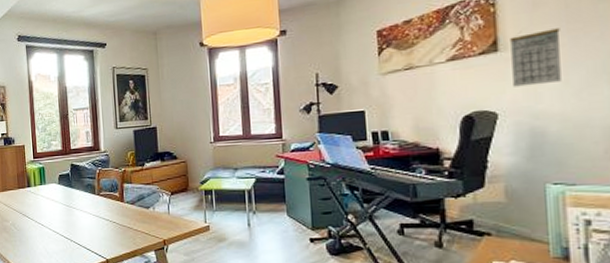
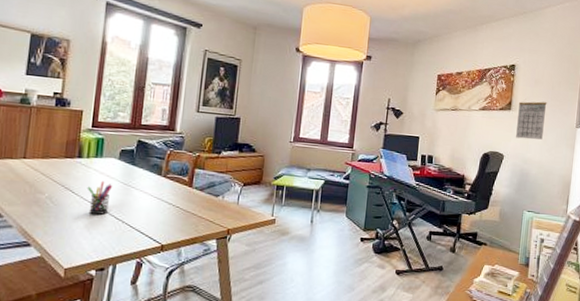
pen holder: none [38,205,58,235] -> present [87,180,113,215]

